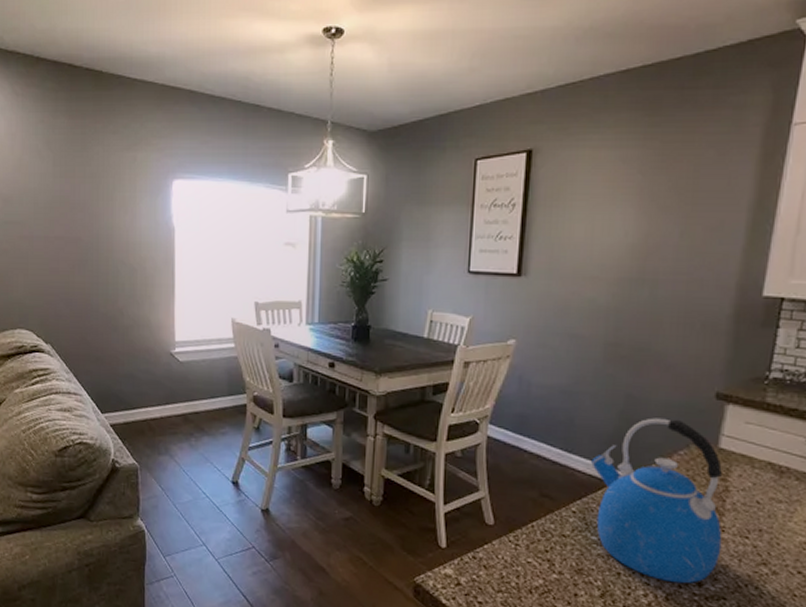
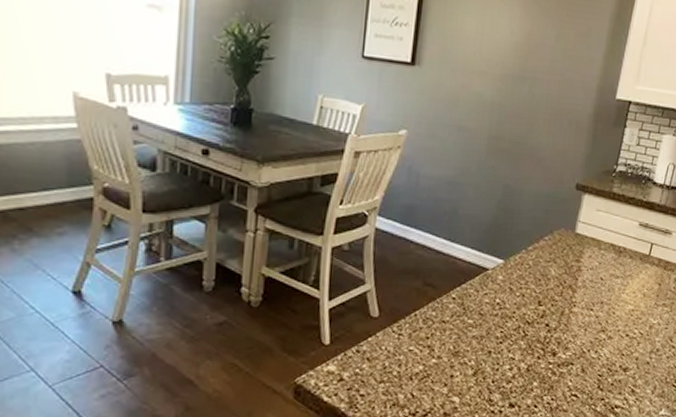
kettle: present [591,418,723,584] -> none [471,207,577,355]

